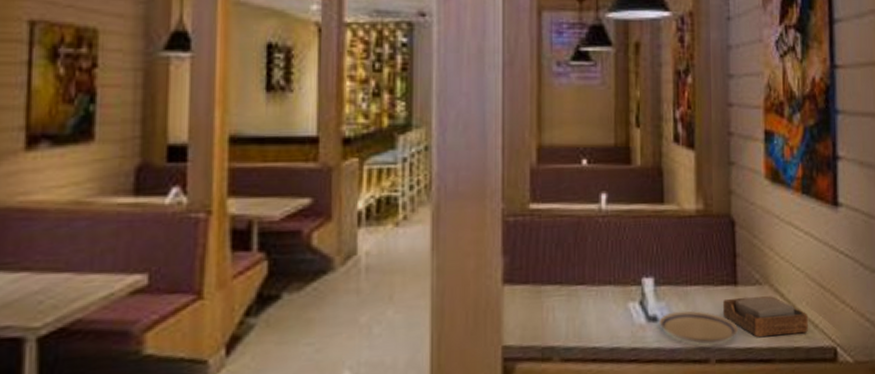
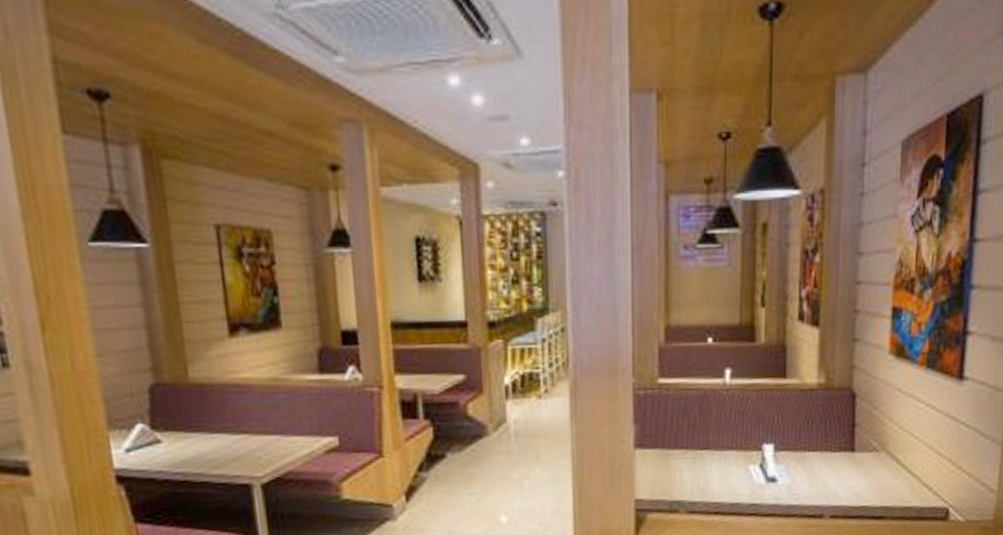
plate: present [659,310,739,345] -> none [777,473,854,503]
napkin holder: present [722,296,809,338] -> none [838,461,923,498]

